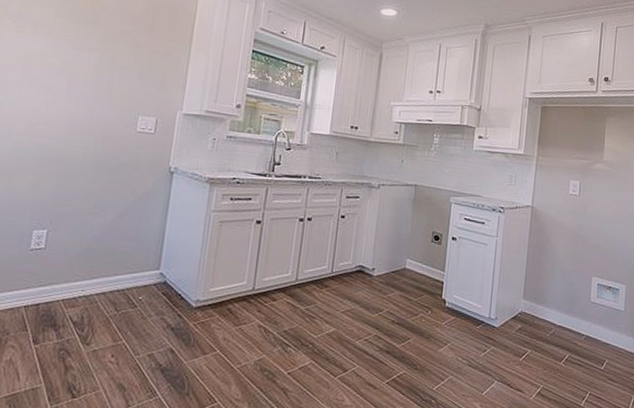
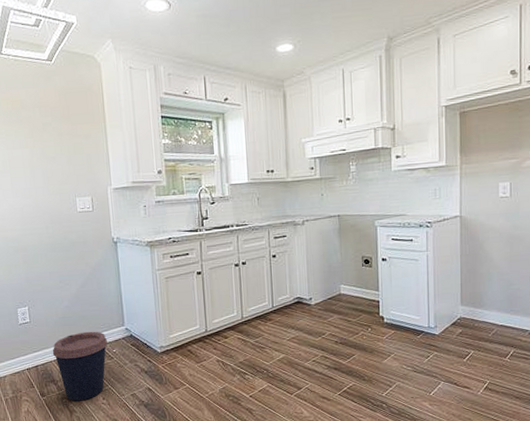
coffee cup: none [62,270,135,356] -> present [52,331,107,401]

